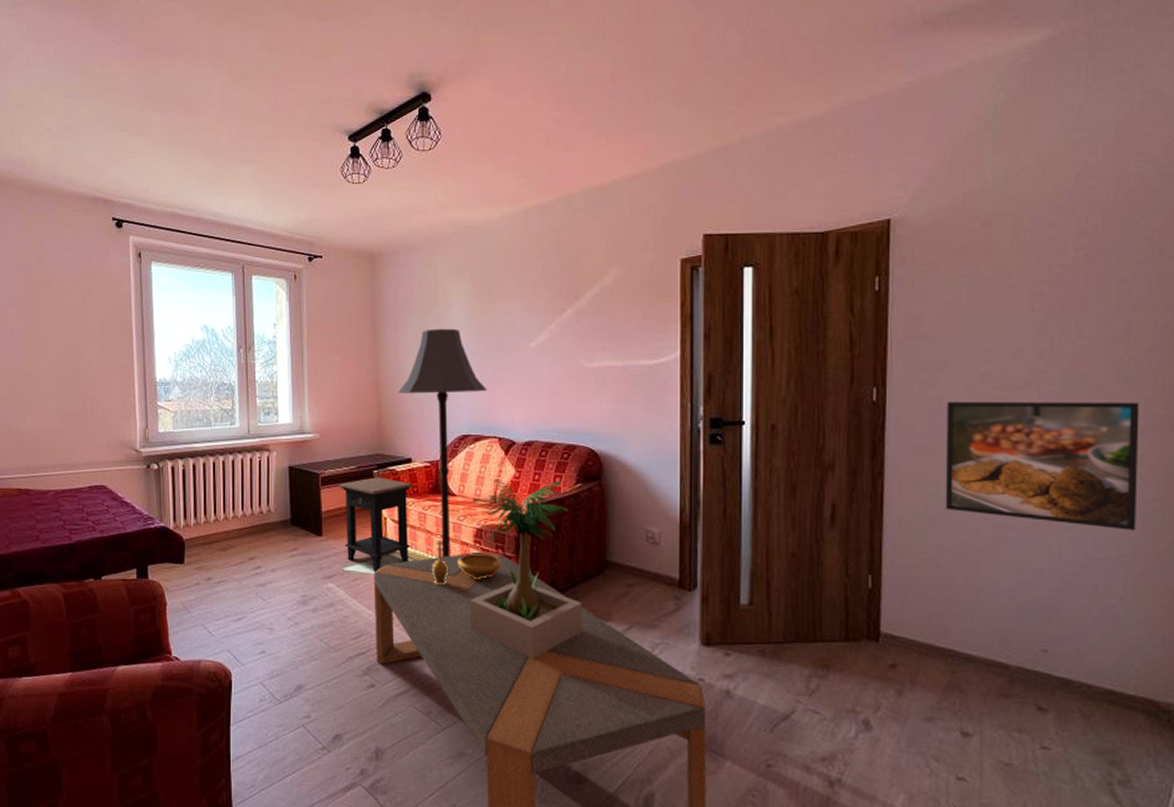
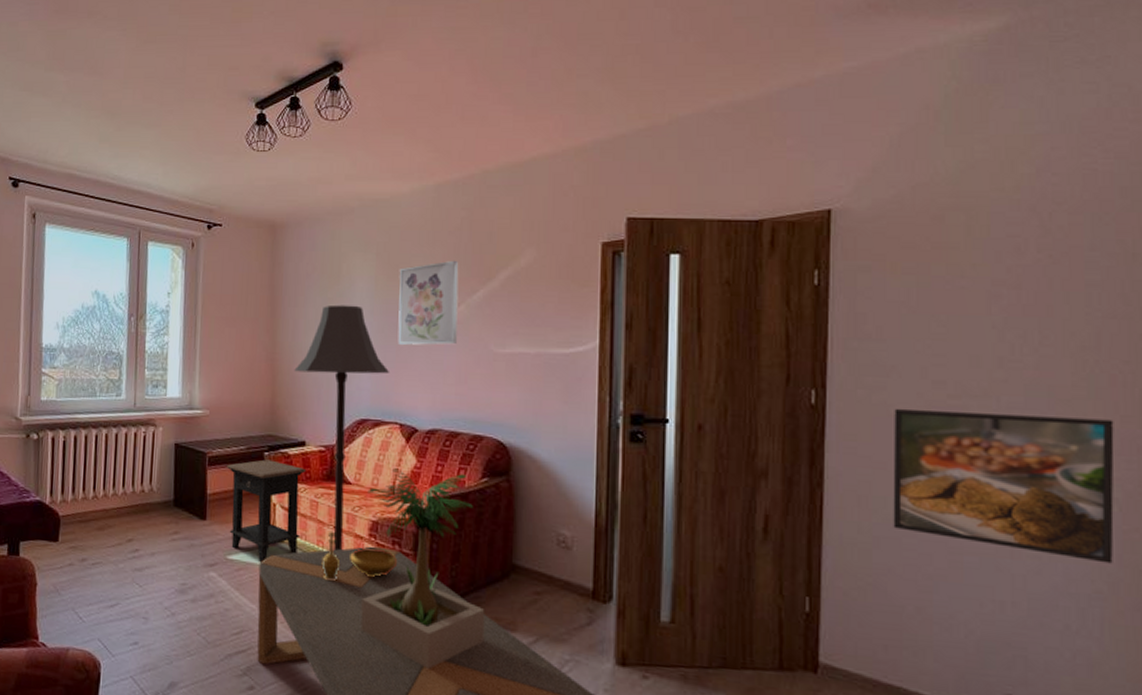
wall art: none [492,281,549,363] -> present [398,260,459,345]

